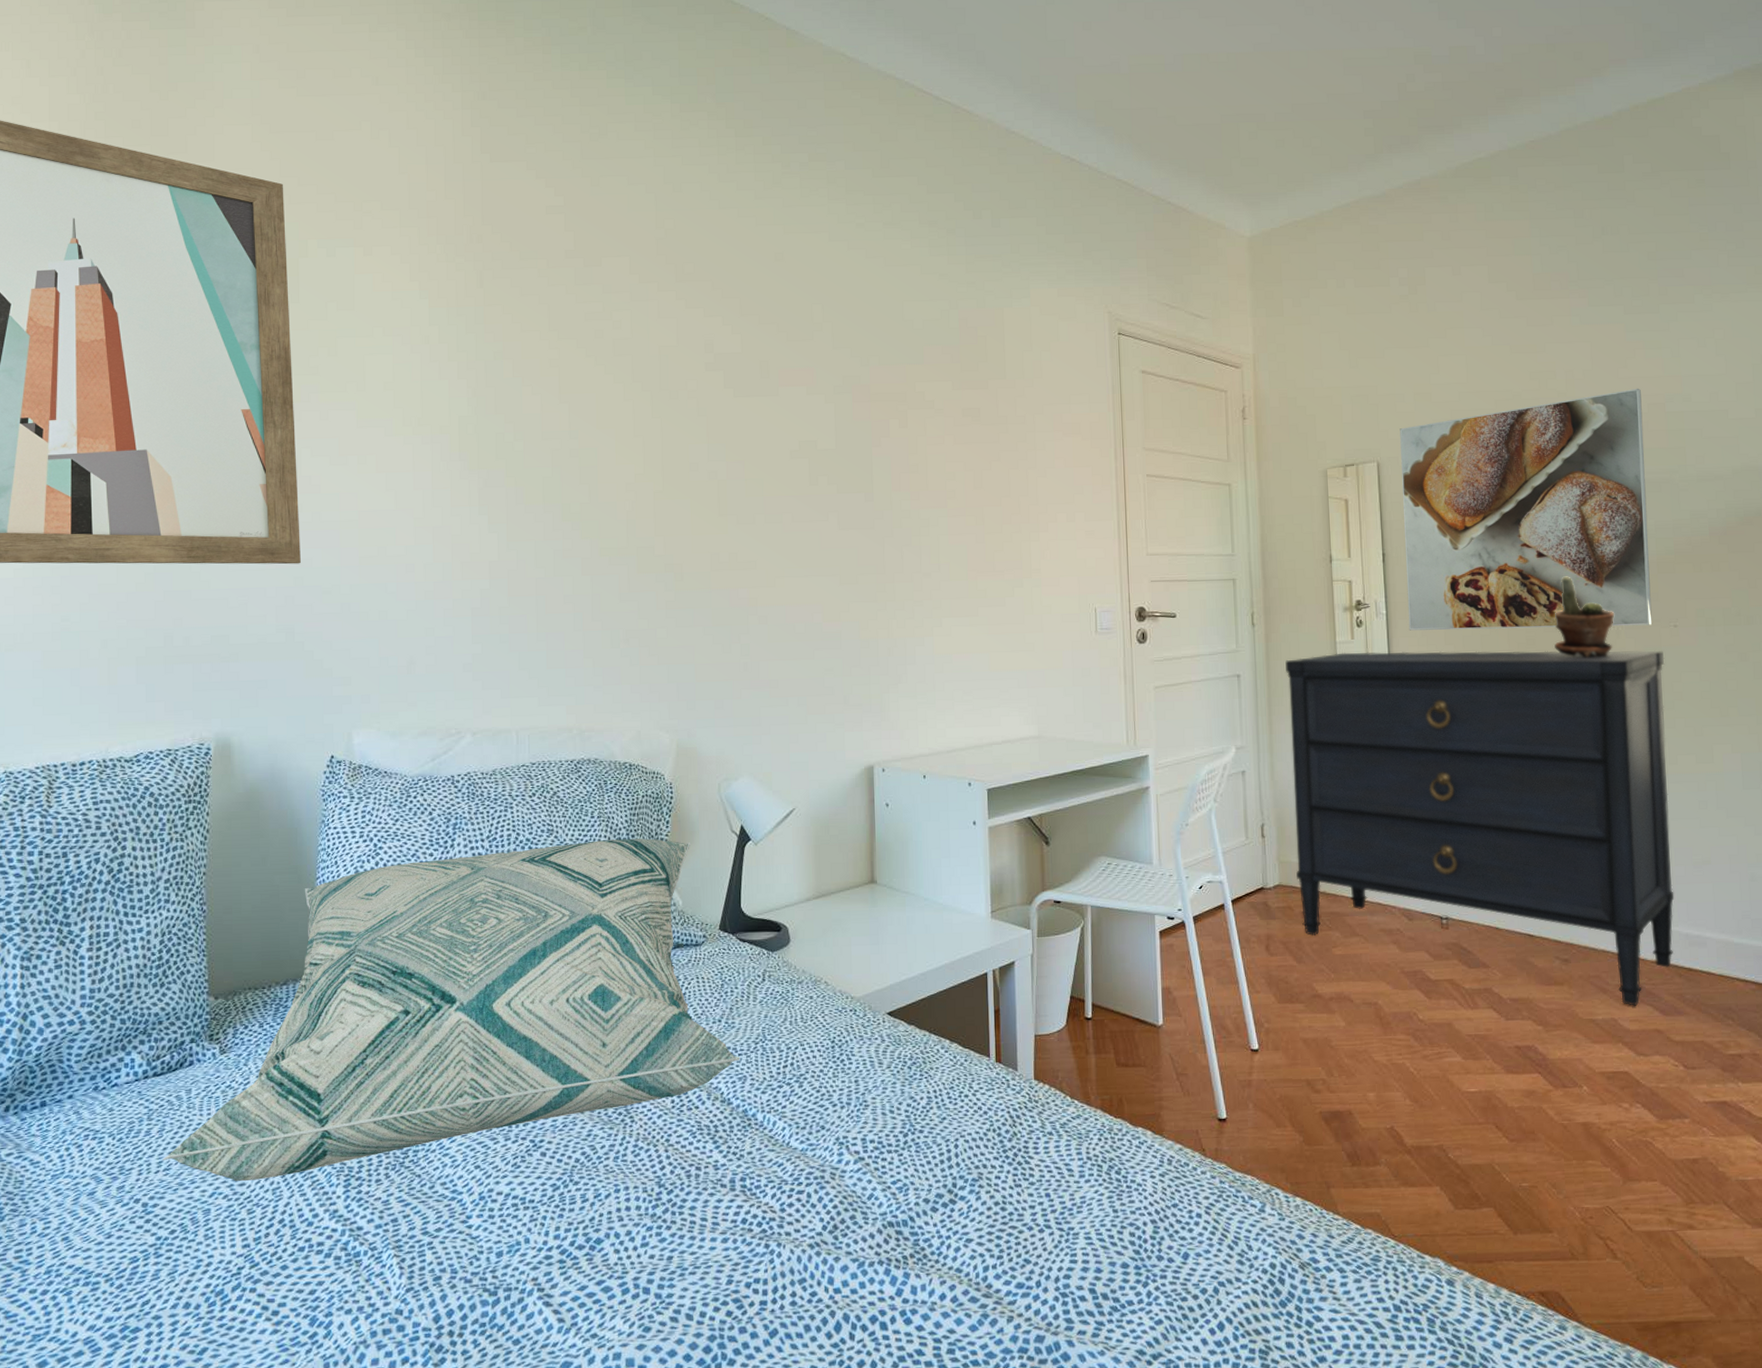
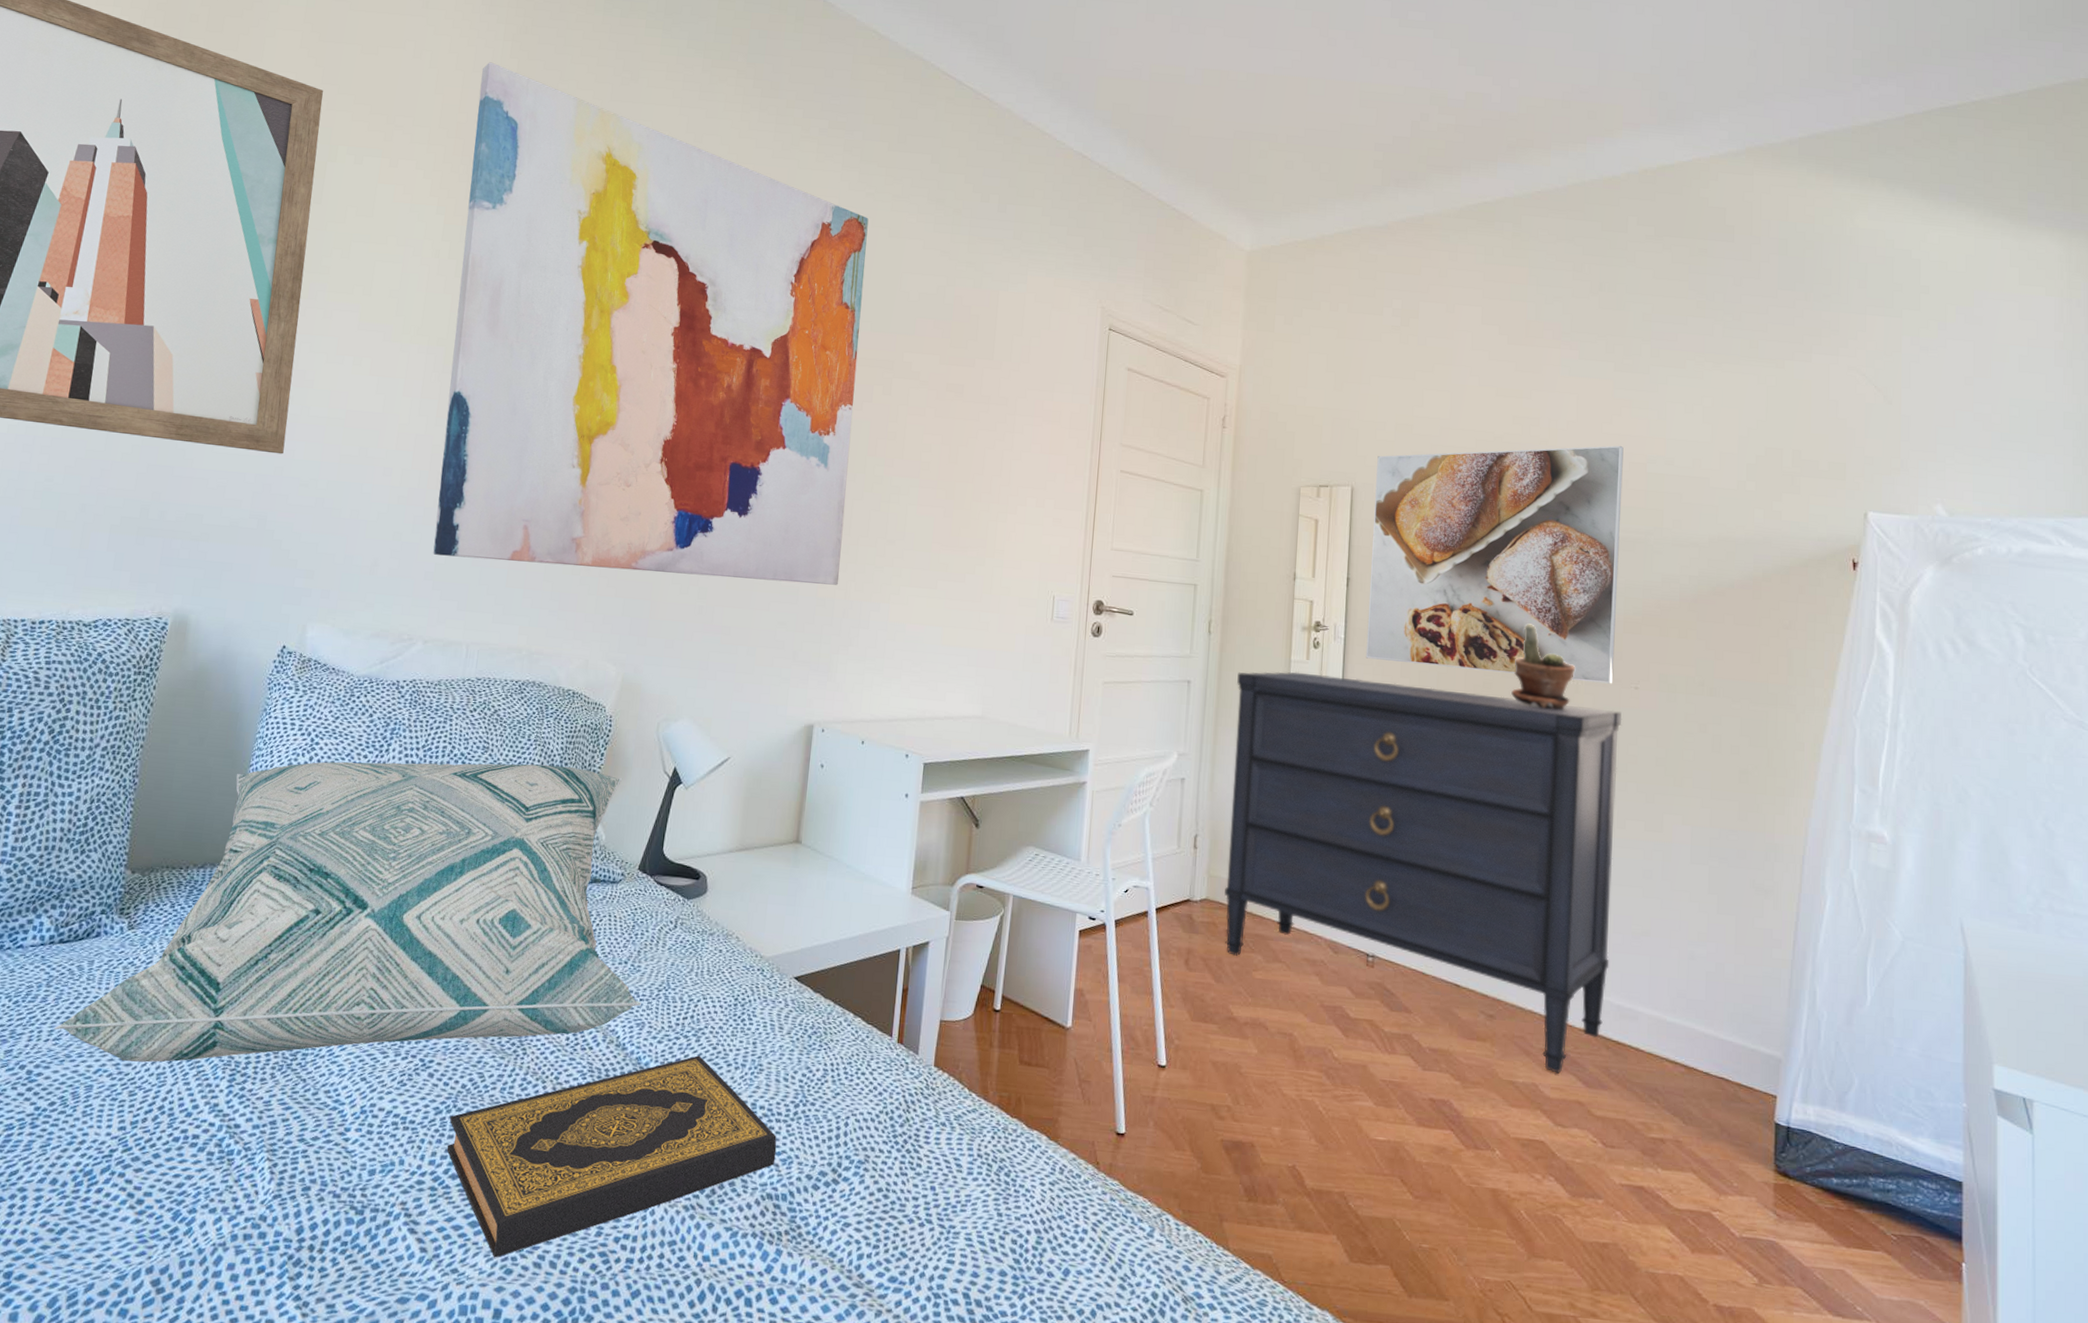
wall art: none [444,134,880,646] -> present [433,62,869,585]
hardback book: none [569,1100,892,1318] -> present [446,1055,777,1258]

